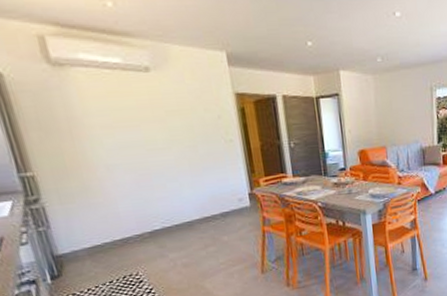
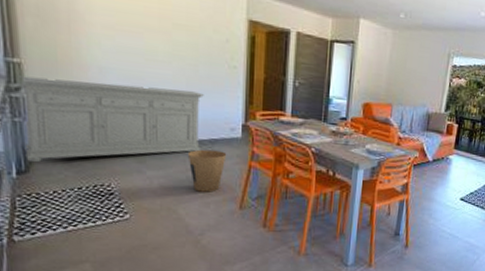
sideboard: none [35,170,216,267] -> present [19,76,204,163]
trash can: none [203,222,240,265] -> present [187,149,227,192]

